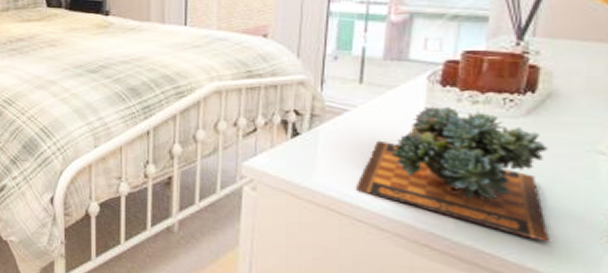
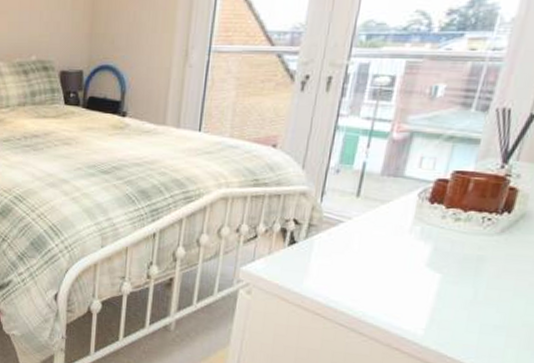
succulent plant: present [357,106,550,243] -> none [342,221,514,349]

